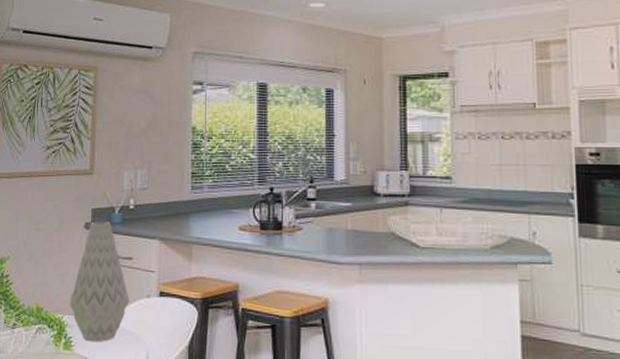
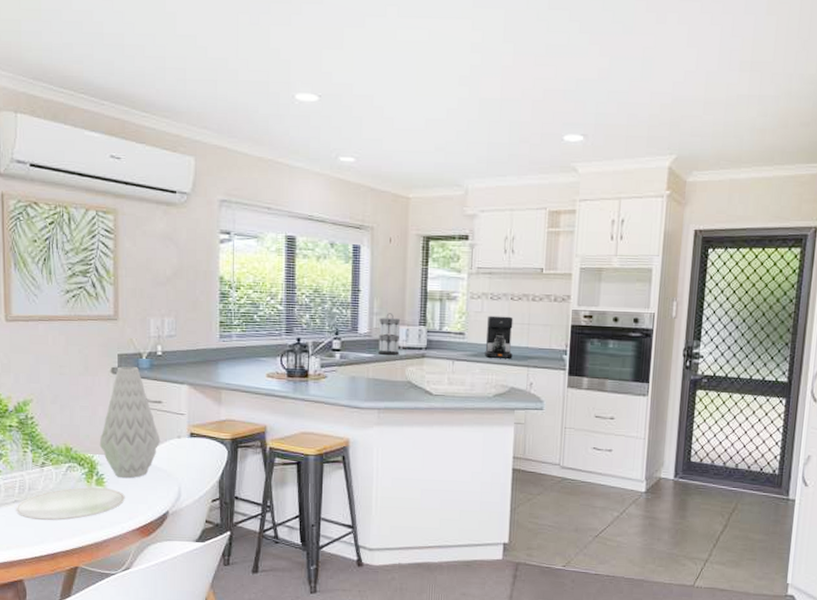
spice rack: none [357,158,380,204] -> present [378,313,400,355]
coffee maker: none [476,157,509,204] -> present [485,315,513,359]

